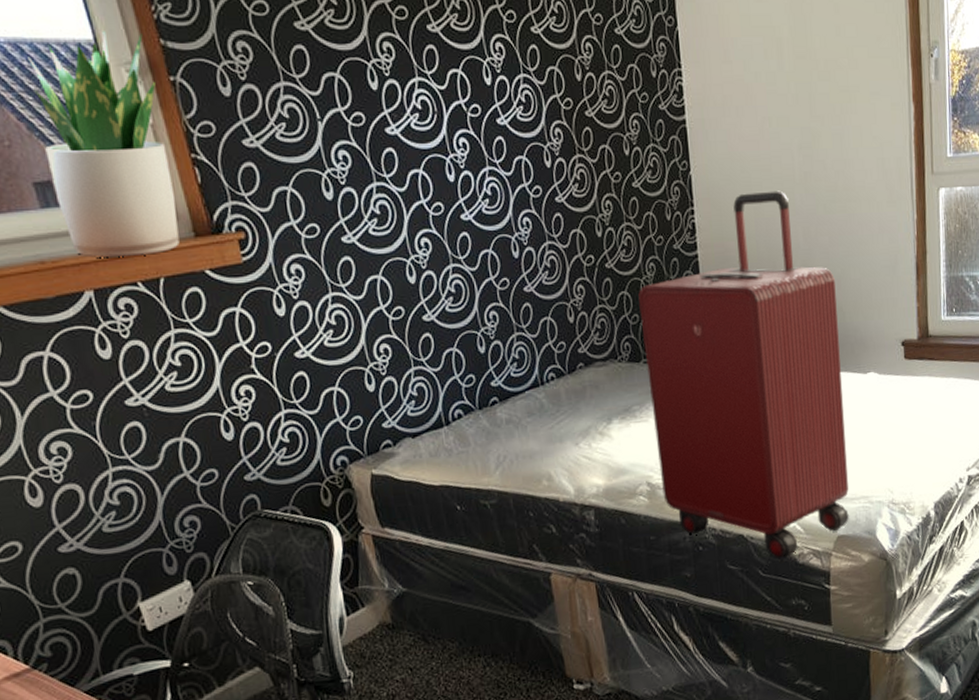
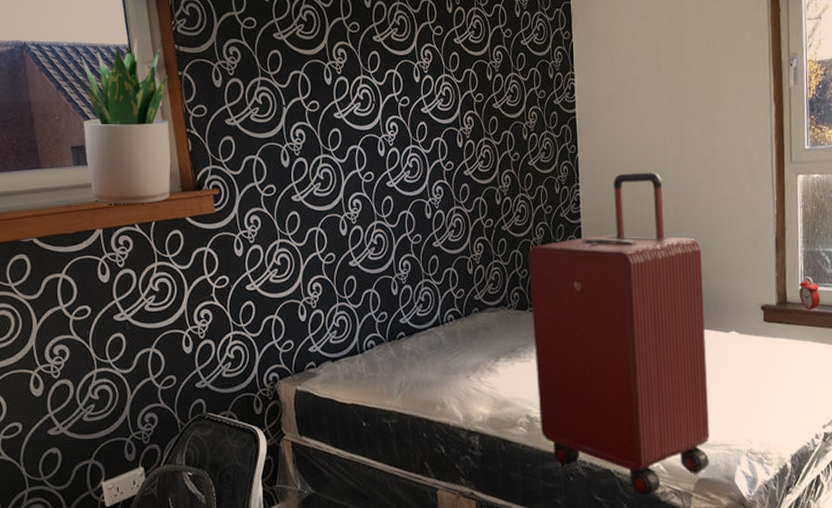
alarm clock: none [941,305,965,344] -> present [799,277,821,312]

